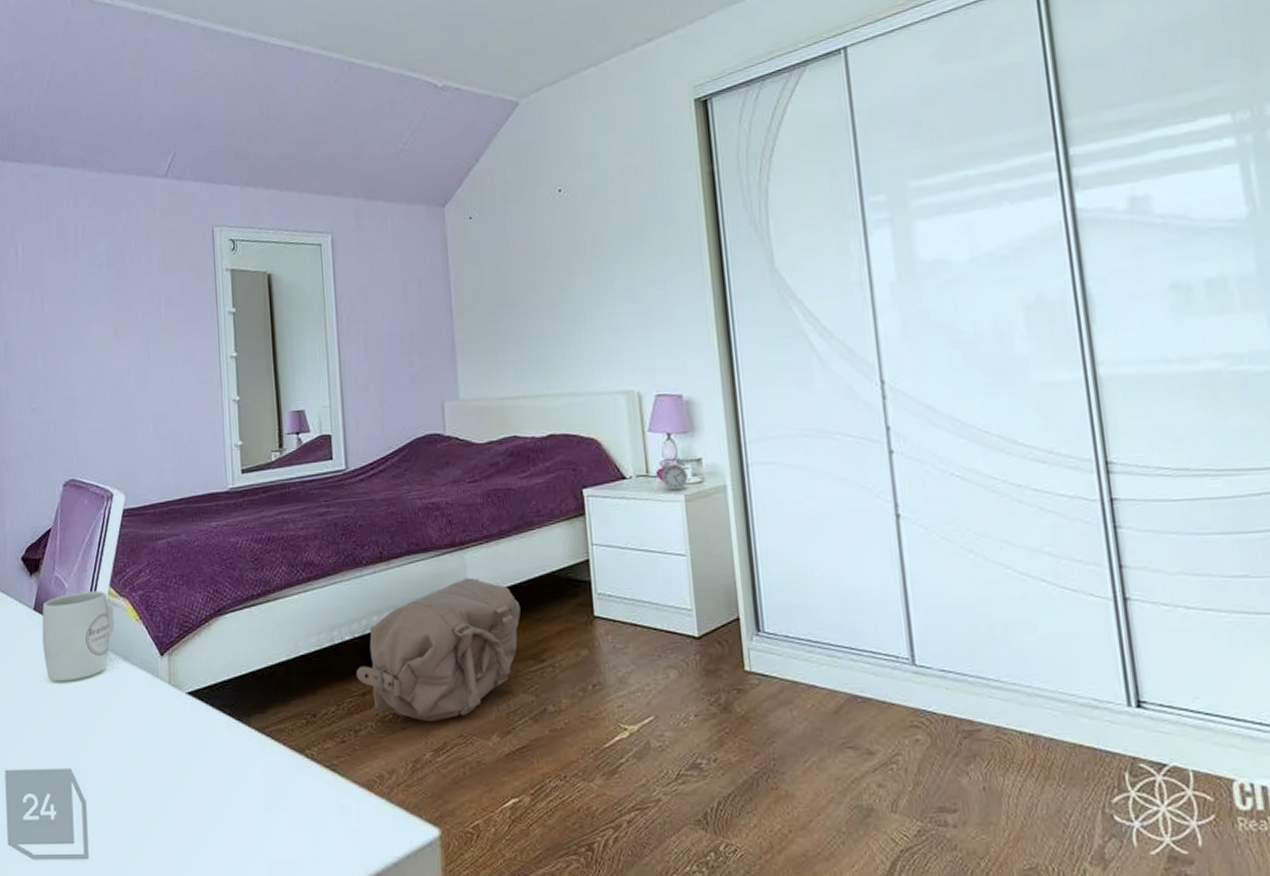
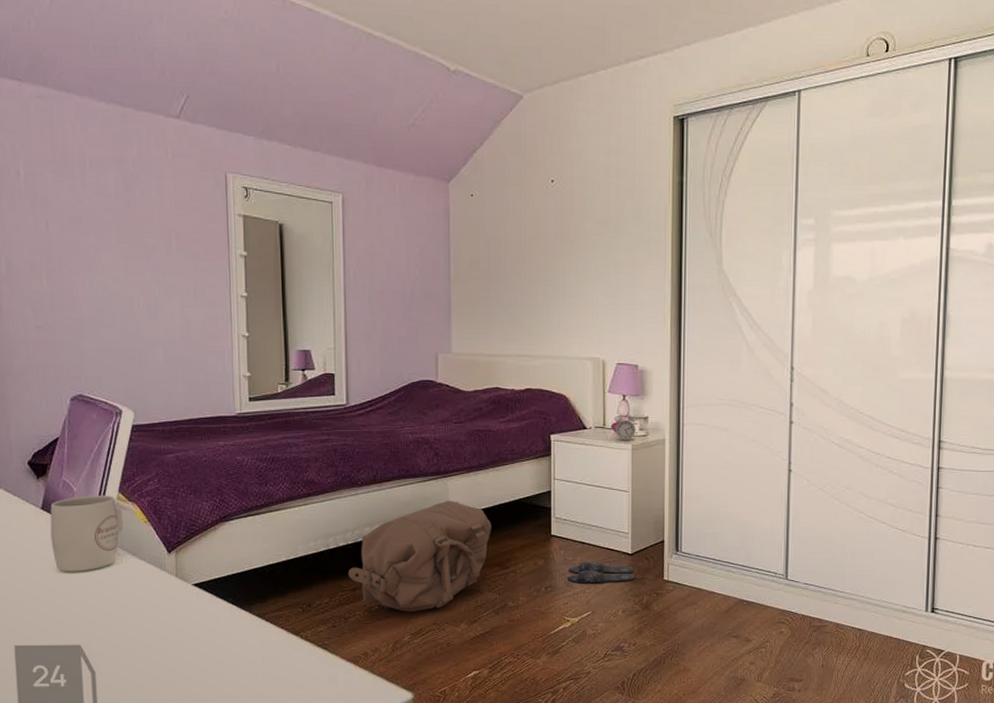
slippers: none [619,648,707,679] -> present [568,561,636,584]

